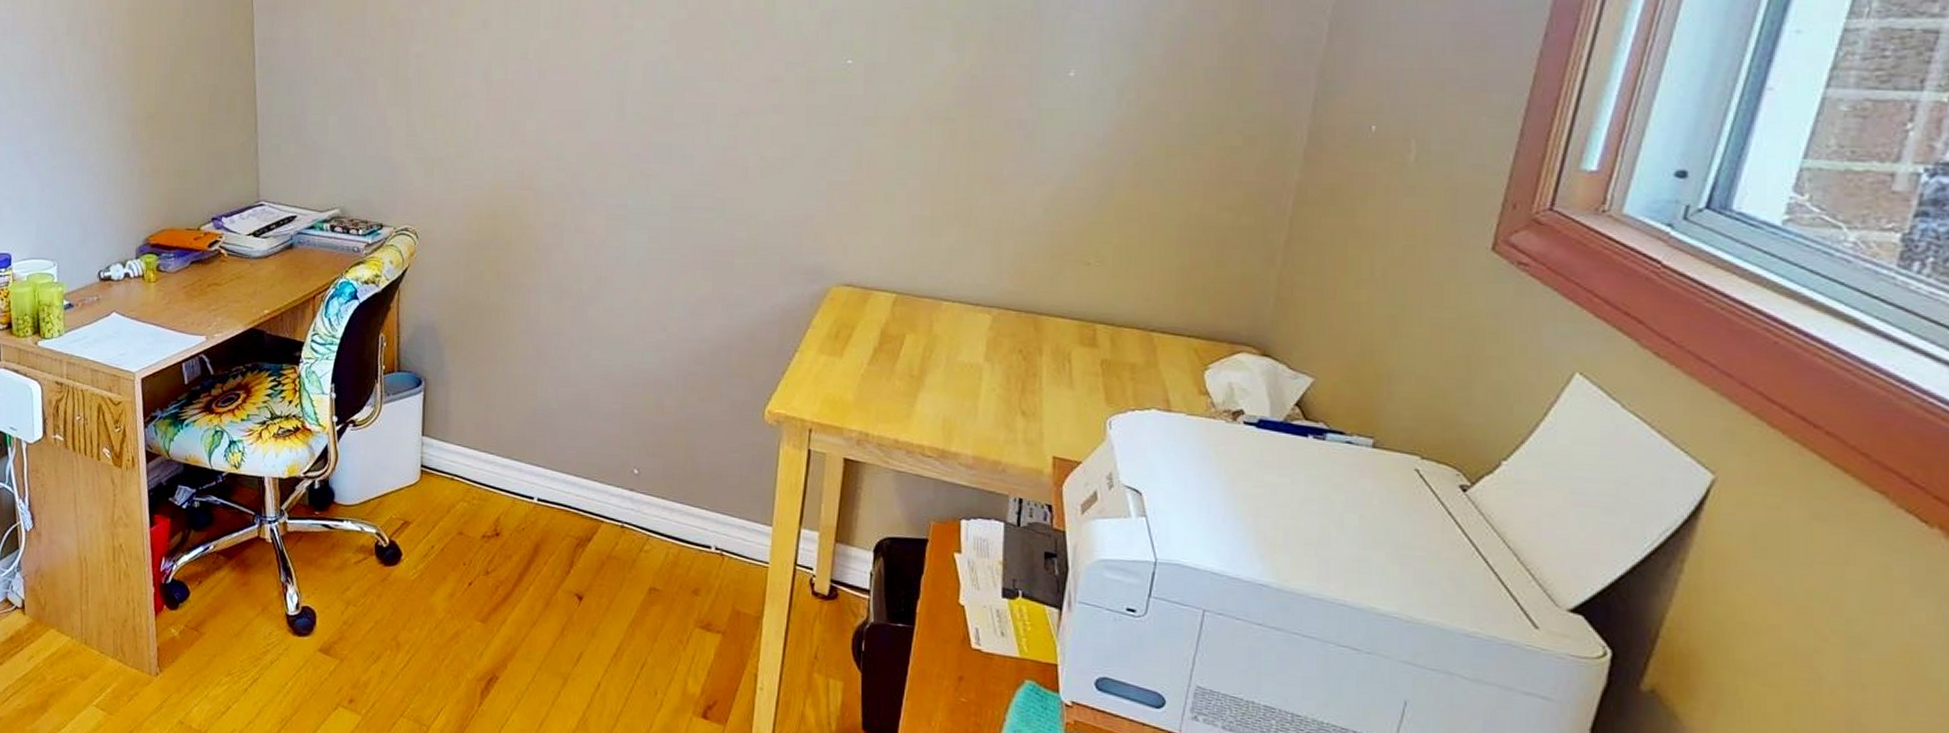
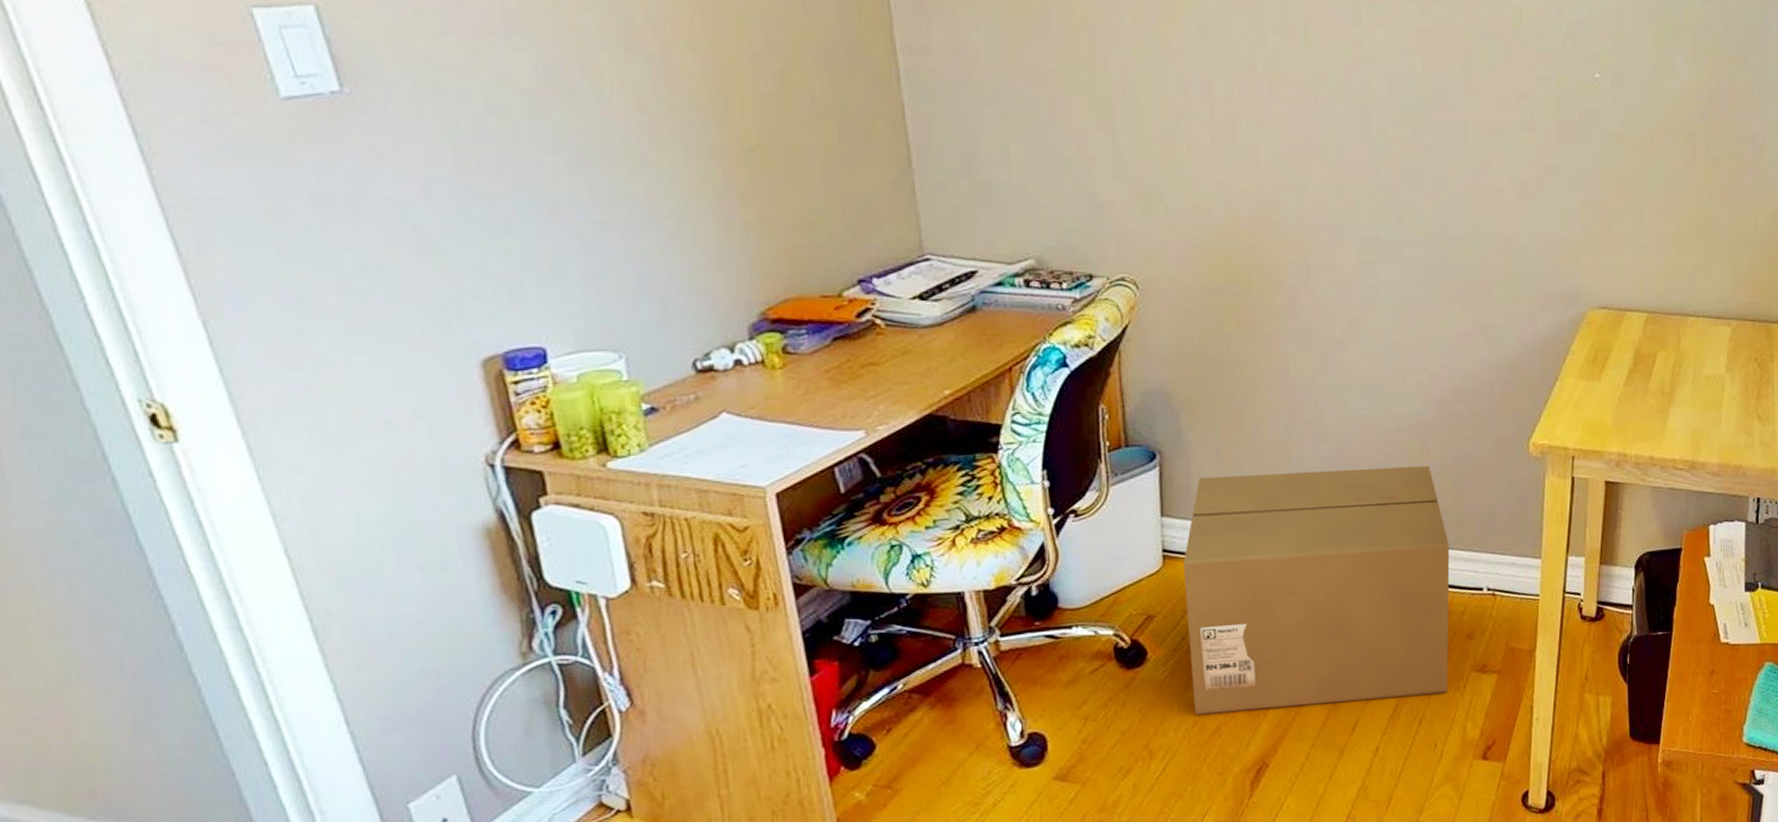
box: none [437,406,680,643] -> present [1183,465,1450,715]

